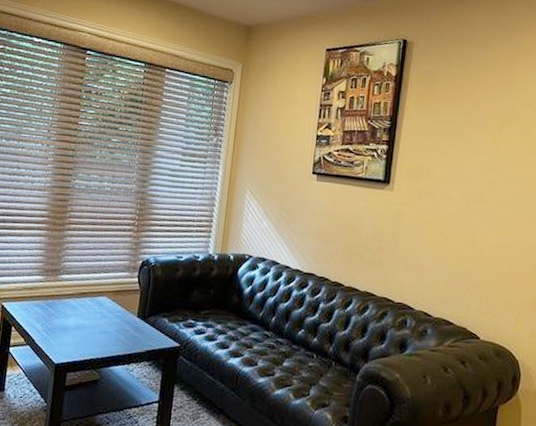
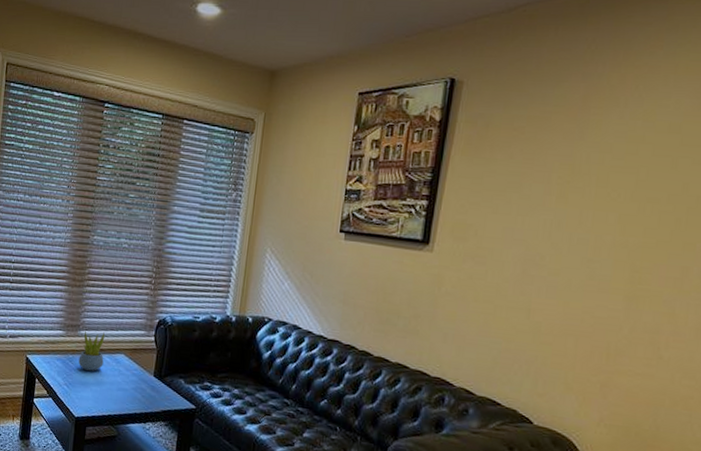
succulent plant: none [58,275,86,315] -> present [78,330,105,371]

